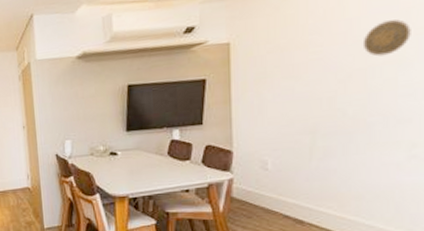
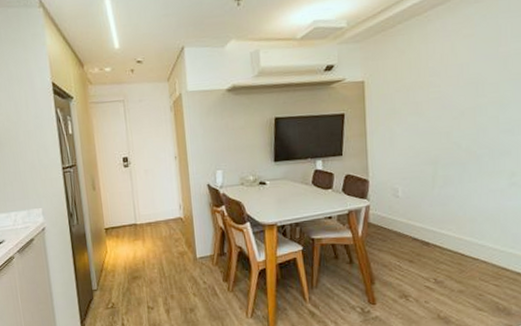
decorative plate: present [362,19,411,57] -> none [471,66,508,97]

